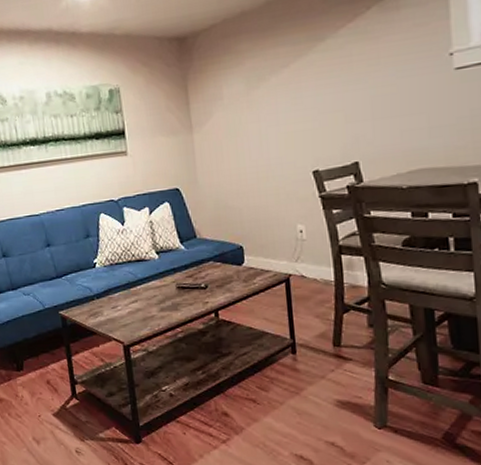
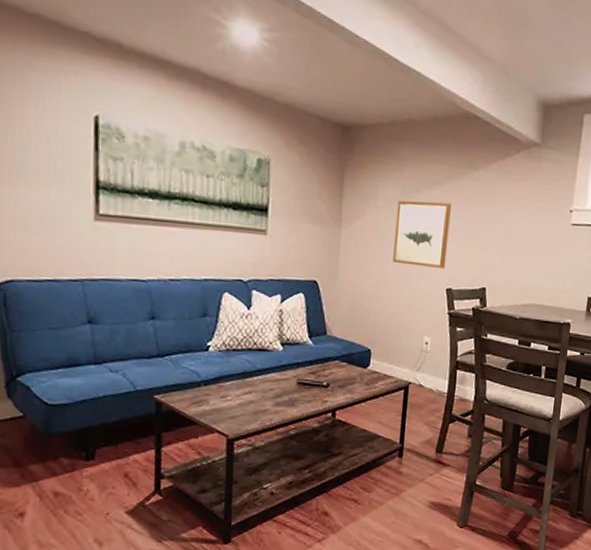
wall art: none [244,82,308,156] -> present [393,200,451,268]

